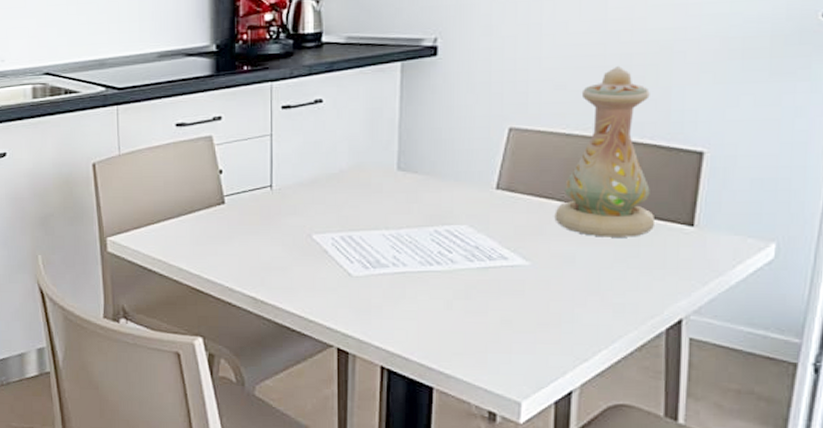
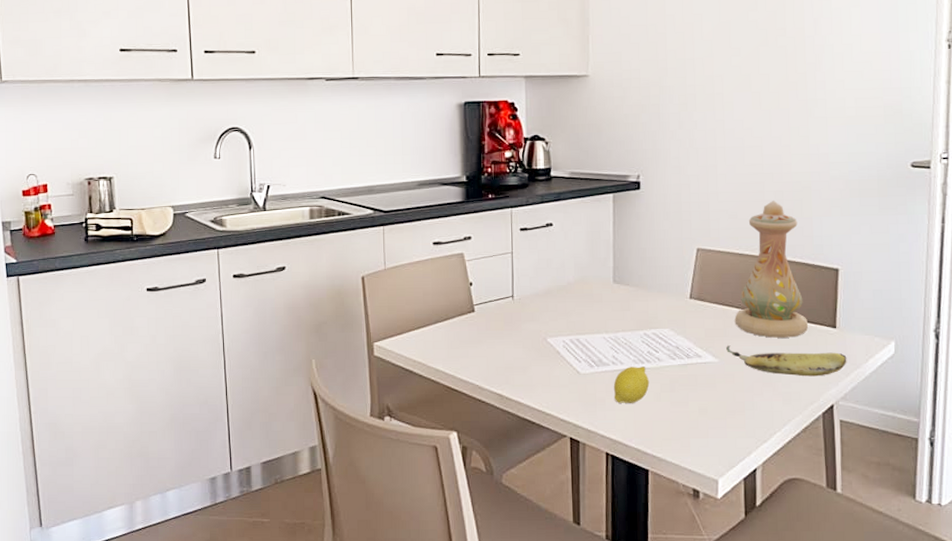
fruit: none [393,269,439,311] -> present [613,367,650,403]
fruit: none [541,246,706,285] -> present [726,345,847,377]

